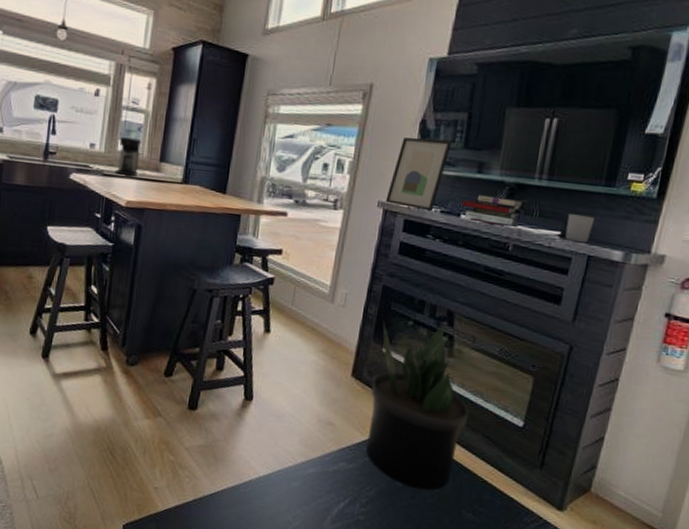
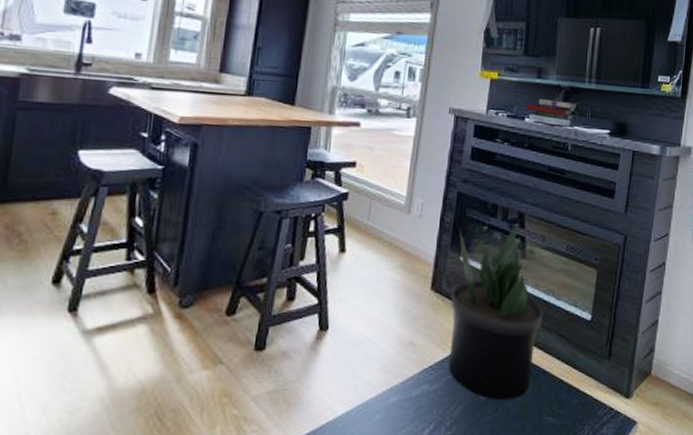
coffee maker: present [114,137,141,177] -> none [165,46,197,90]
picture frame: present [385,137,452,211] -> none [456,45,514,116]
candle holder: present [564,214,595,243] -> none [613,114,636,140]

